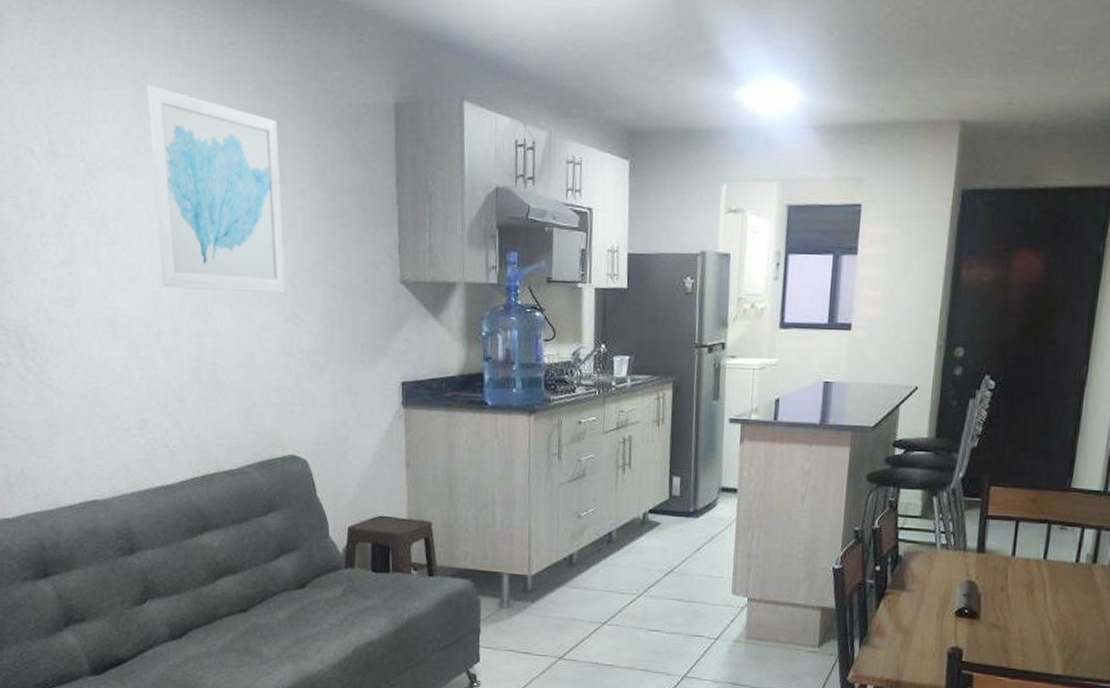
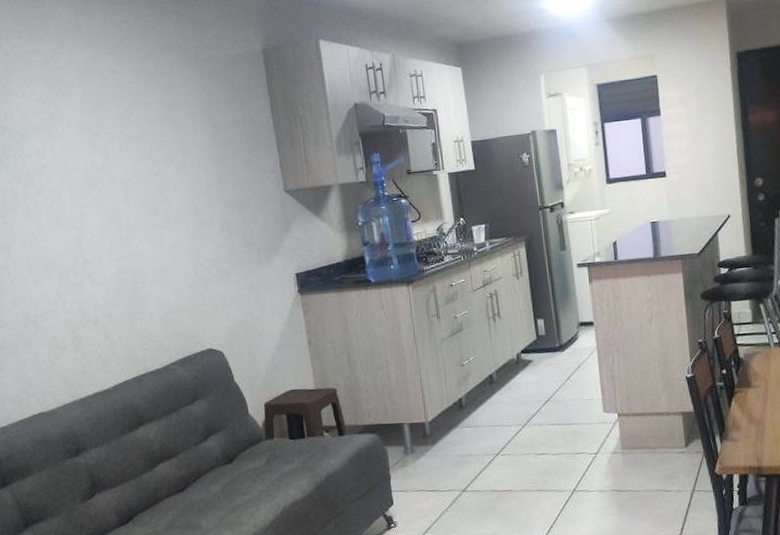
wall art: present [147,85,286,294] -> none [56,63,189,224]

